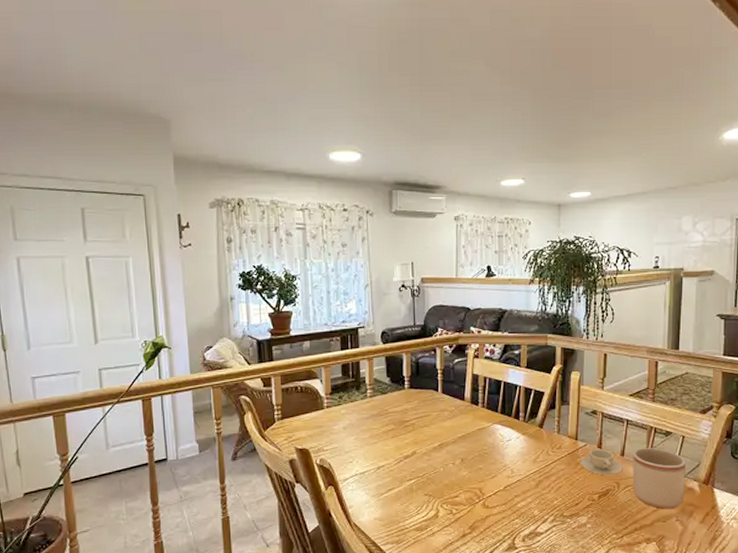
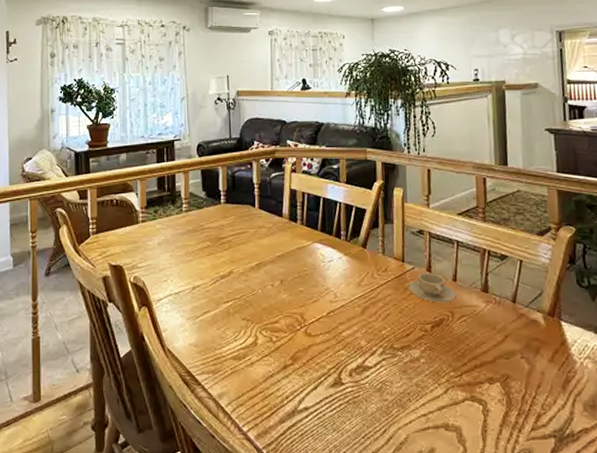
mug: present [632,447,685,509] -> none [466,272,529,344]

